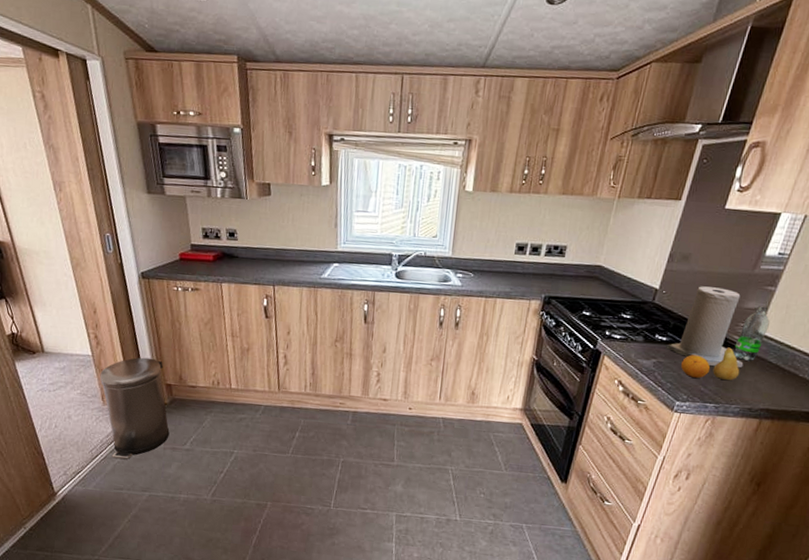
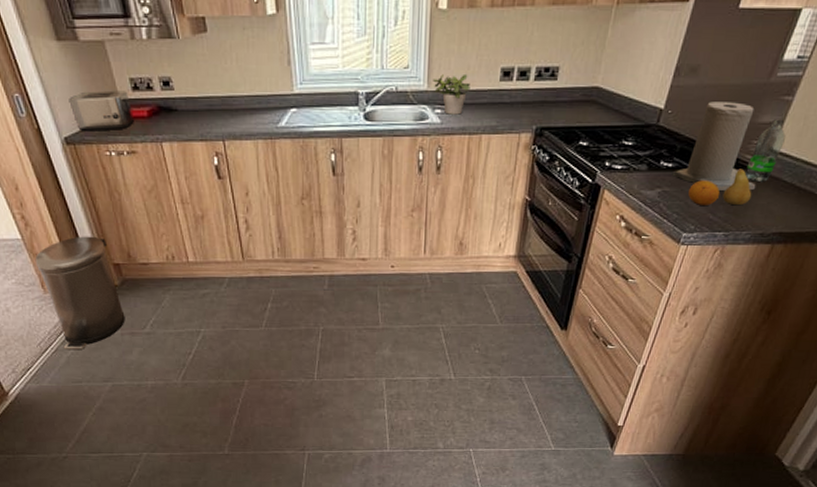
toaster: none [151,236,202,270] -> present [70,90,134,132]
potted plant: none [457,245,489,280] -> present [433,74,471,115]

